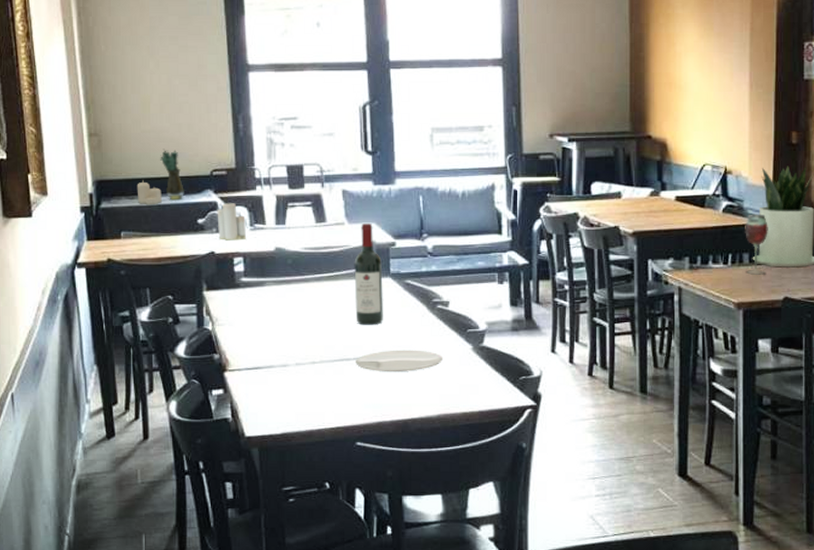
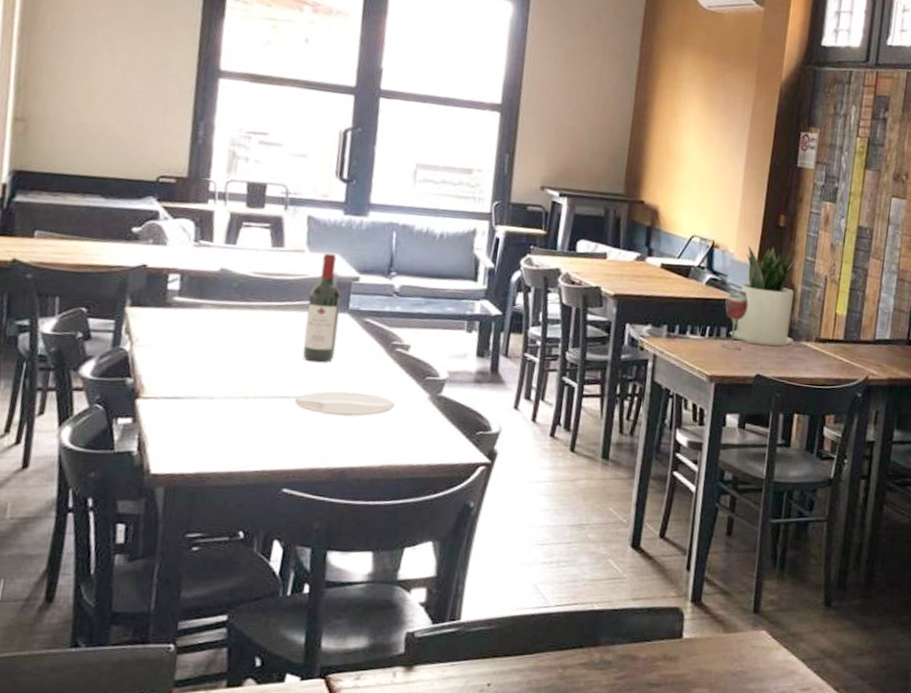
candle: present [137,180,162,205] -> none [62,177,94,207]
vase: present [160,149,184,202] -> none [98,146,122,205]
candle: present [217,201,247,241] -> none [154,211,190,256]

